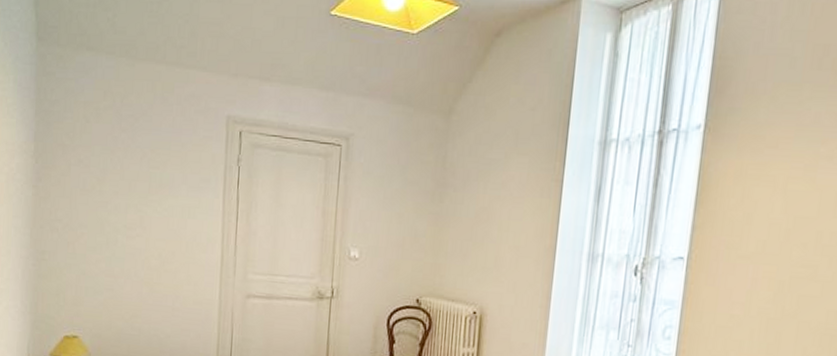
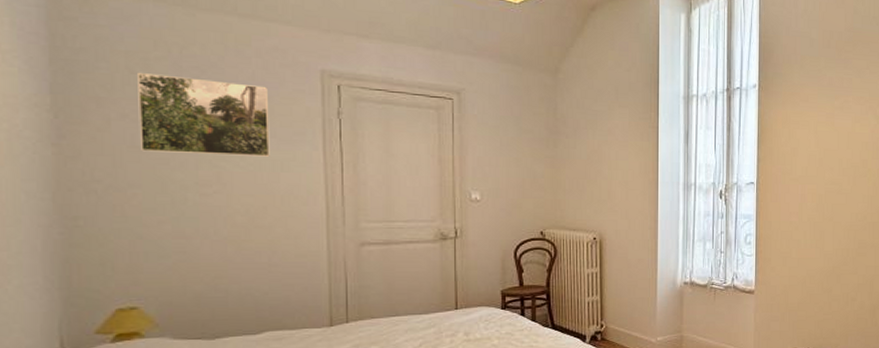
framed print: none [89,121,183,203] -> present [138,72,270,157]

